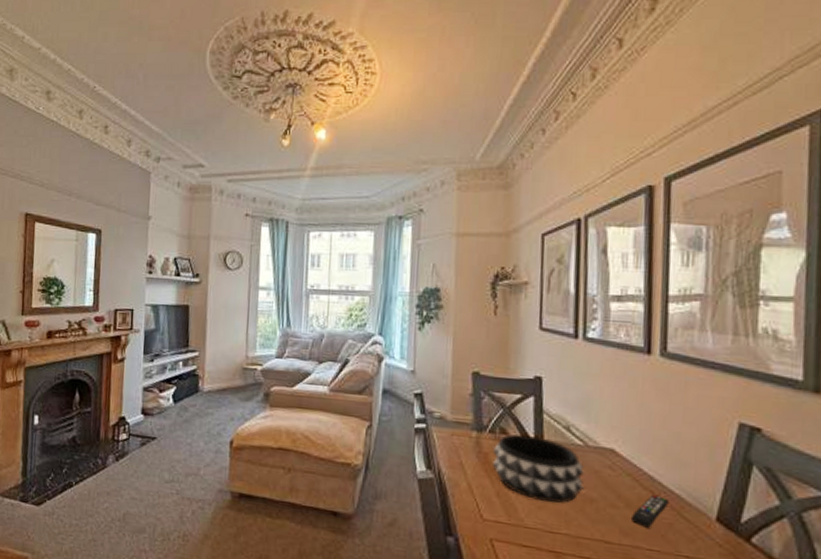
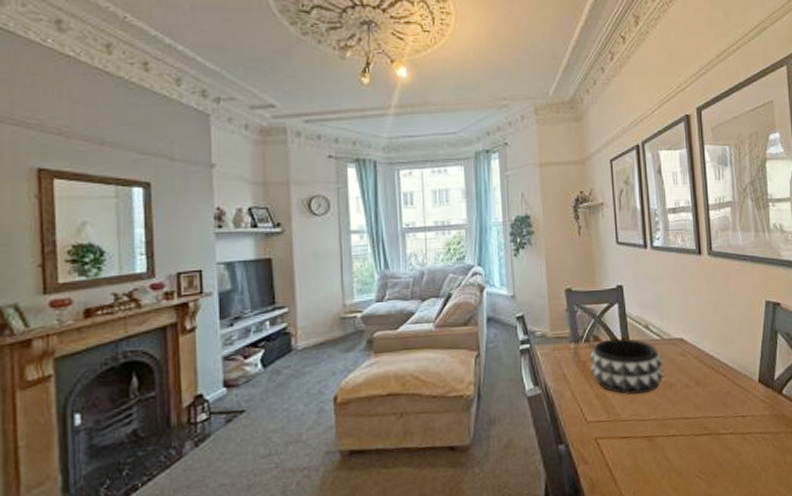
remote control: present [632,494,669,528] -> none [701,370,726,399]

